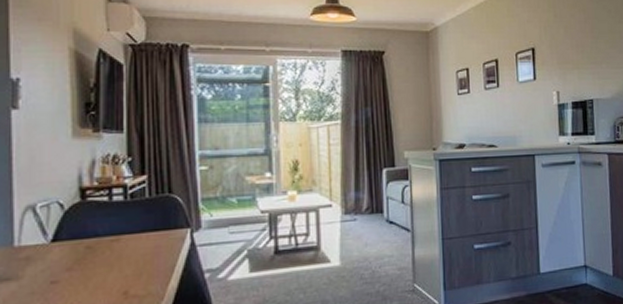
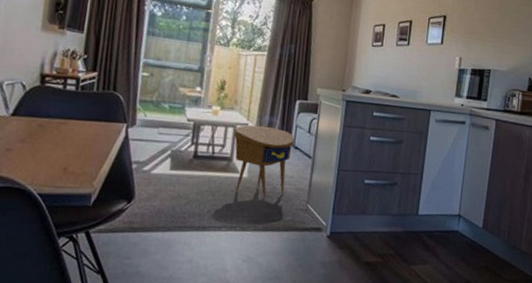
side table: none [318,204,388,286] -> present [234,125,295,198]

